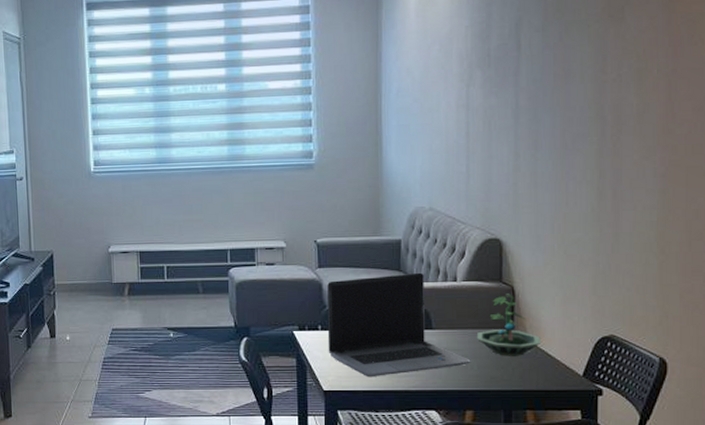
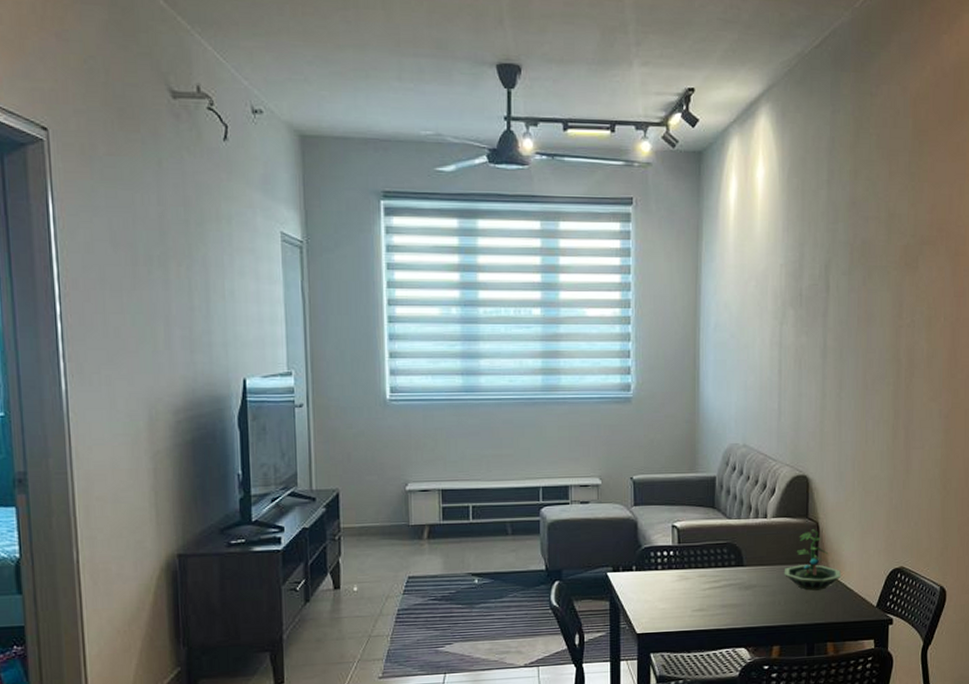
laptop computer: present [327,272,471,376] -> none [642,509,779,617]

